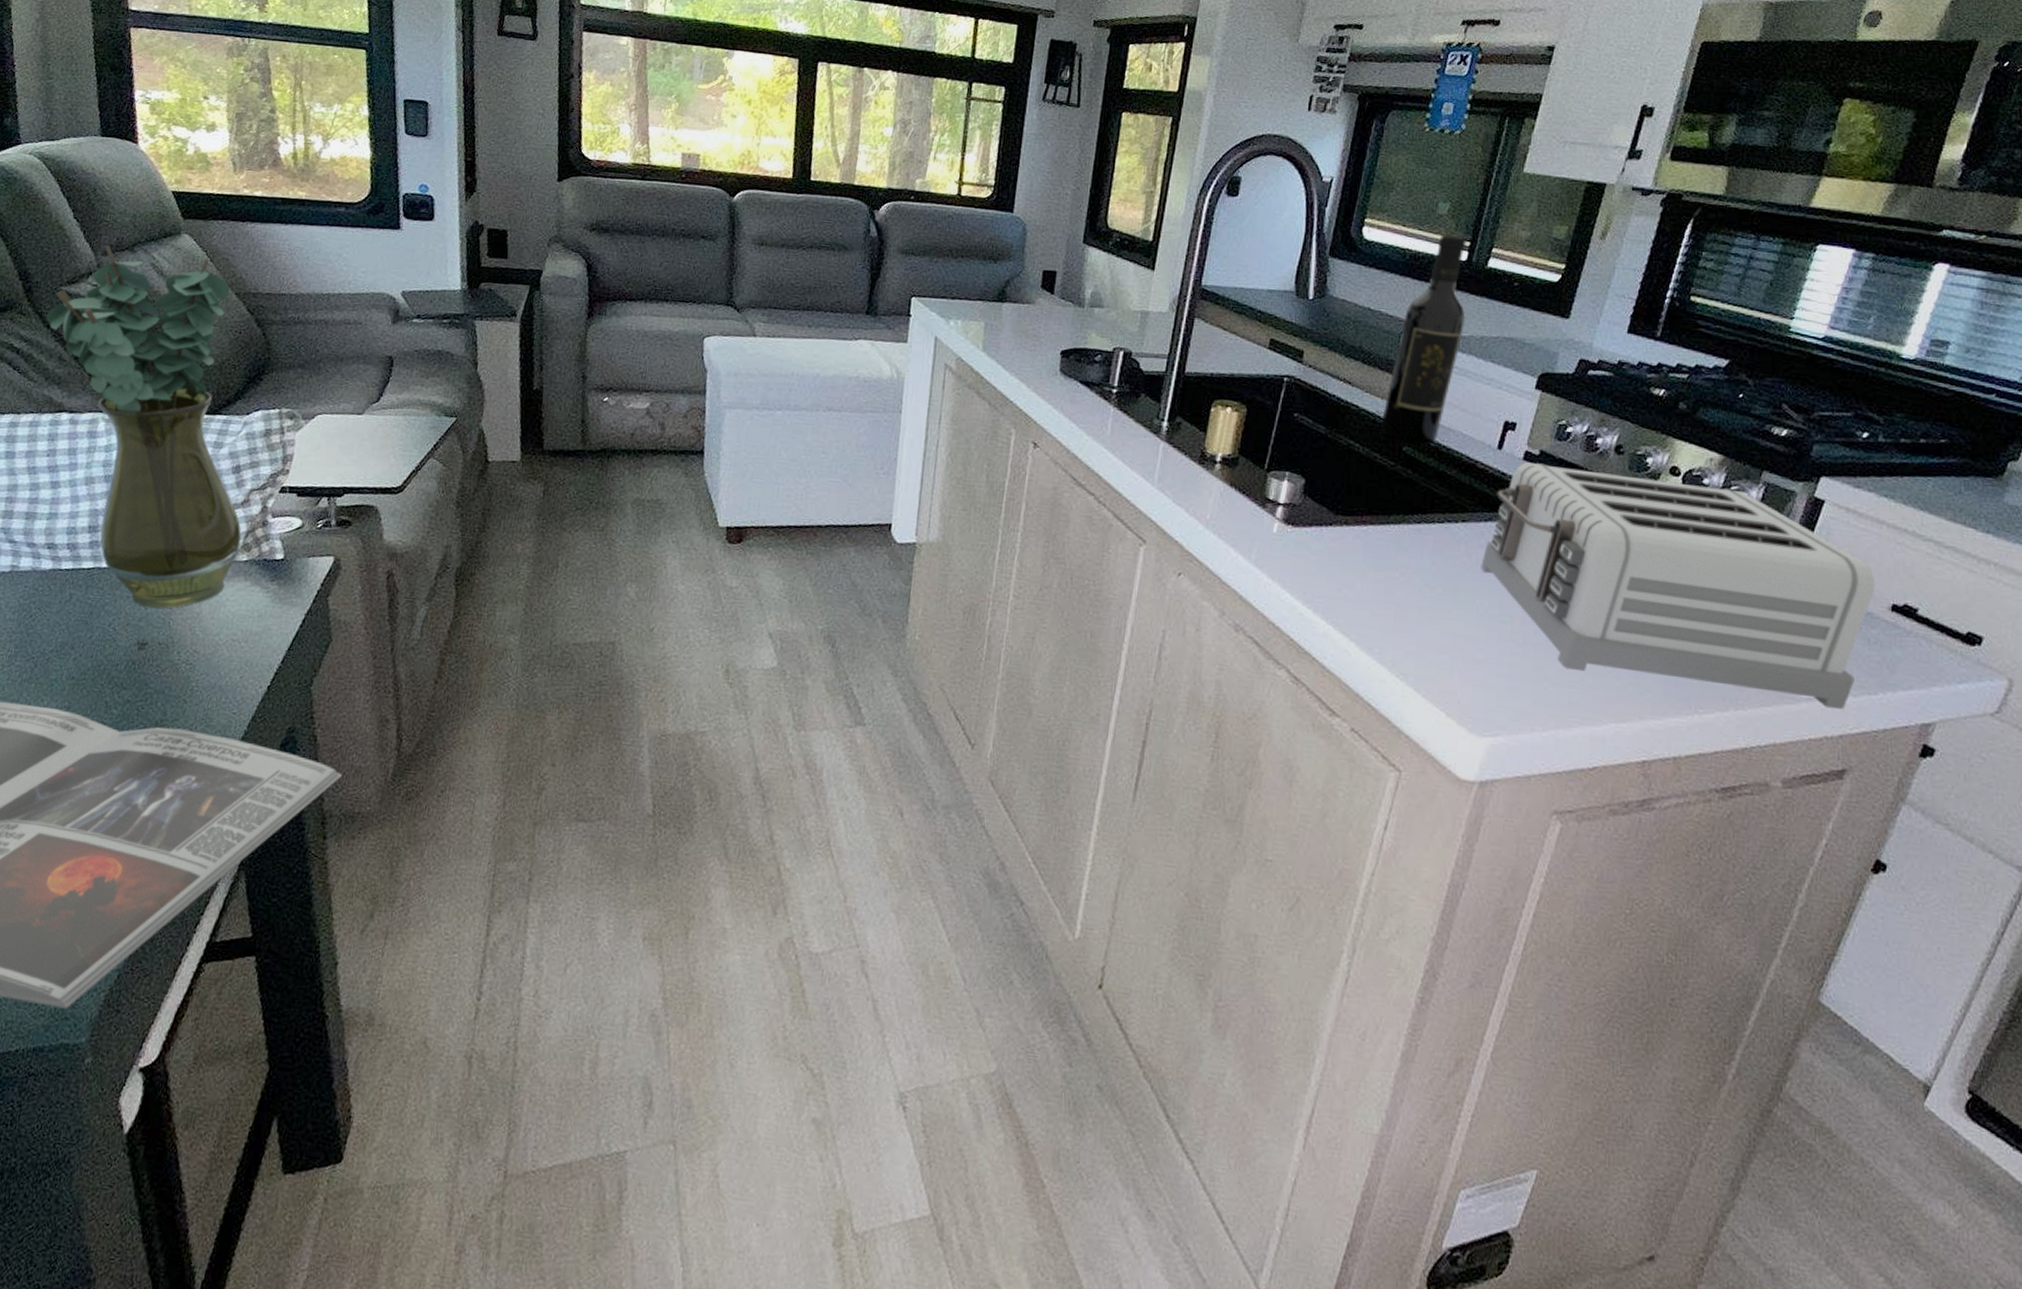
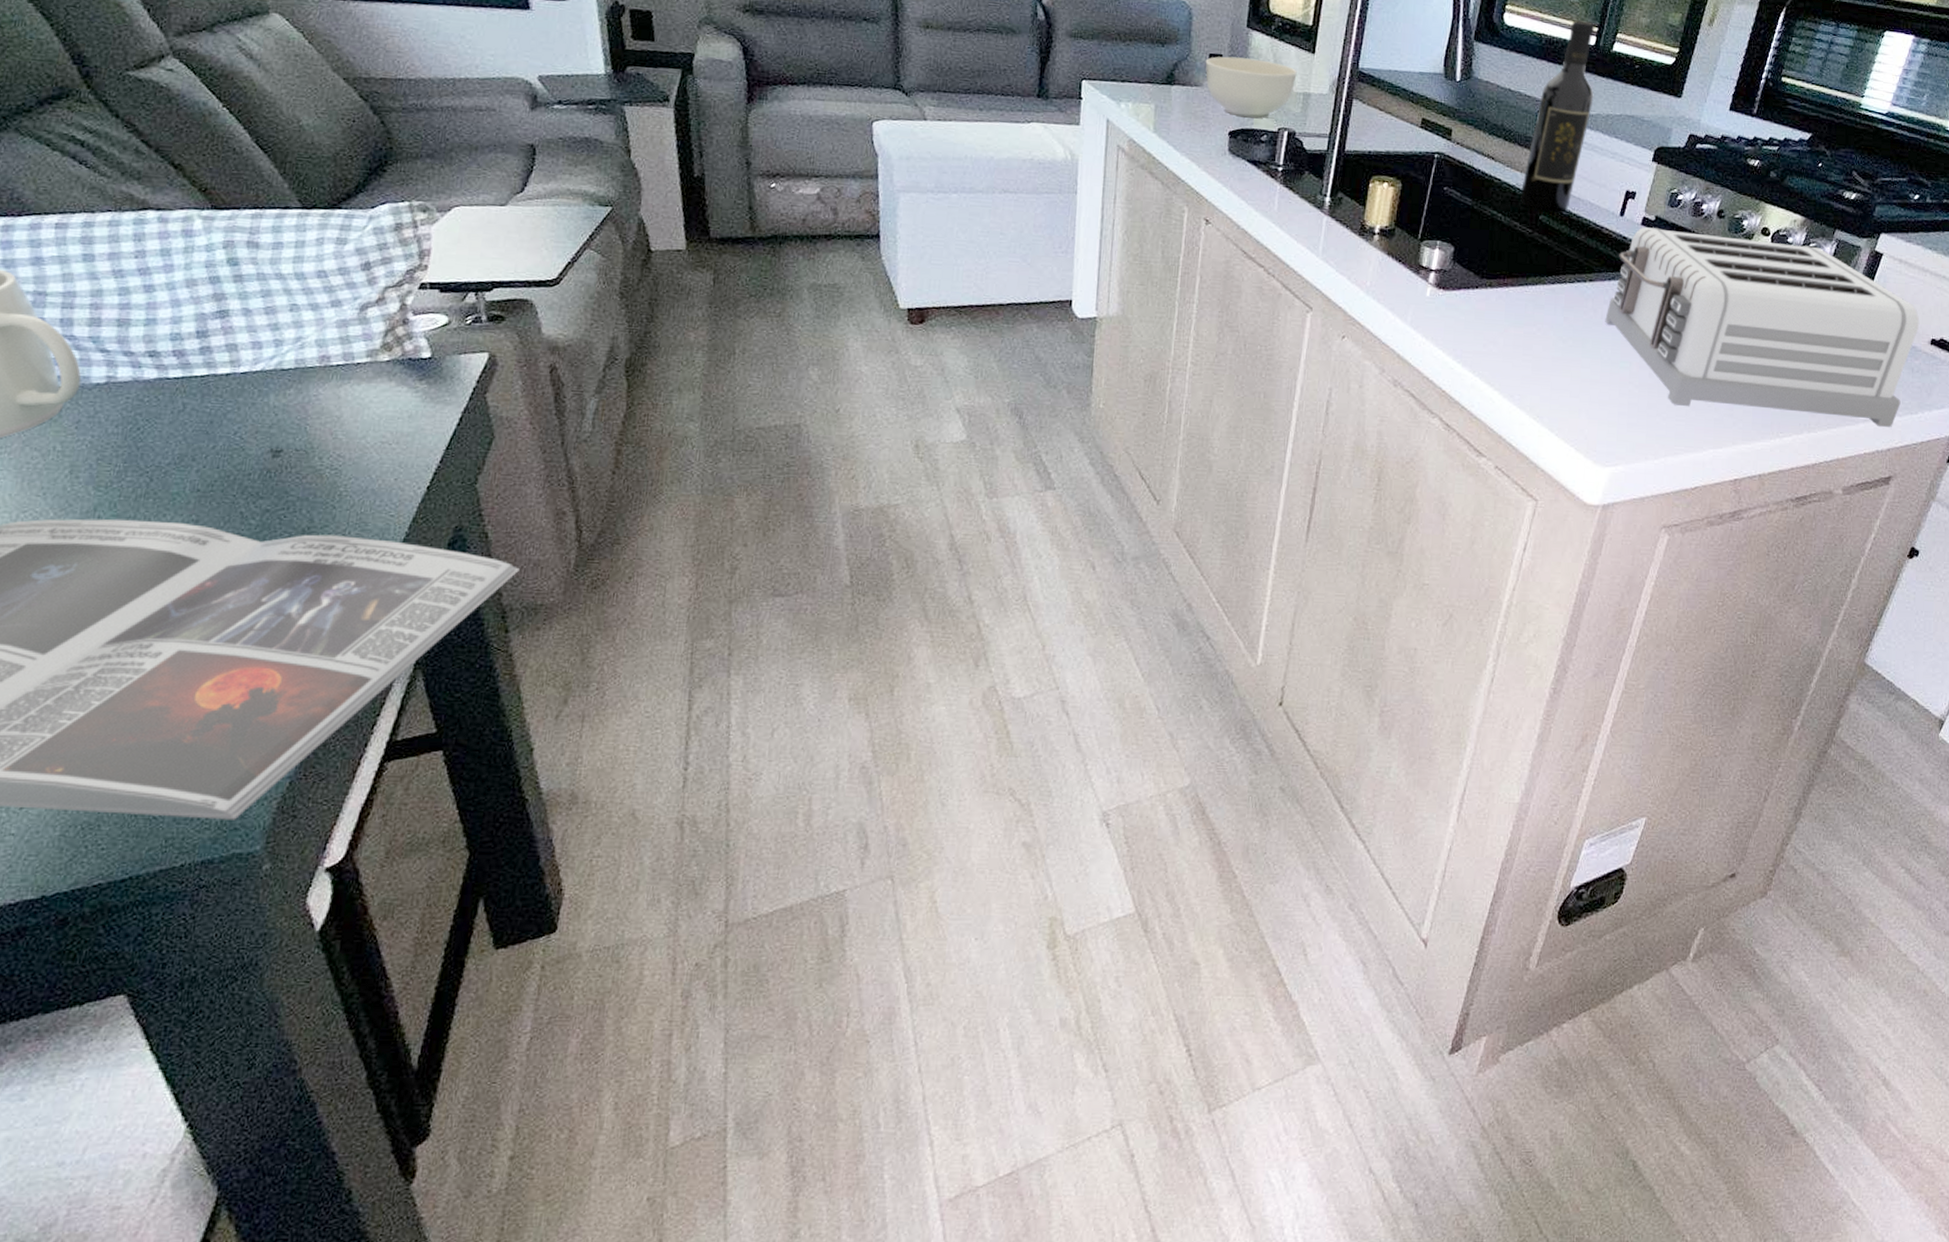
vase: present [46,244,242,609] -> none [113,24,381,414]
bowl: none [1038,273,1135,337] -> present [1205,56,1297,118]

